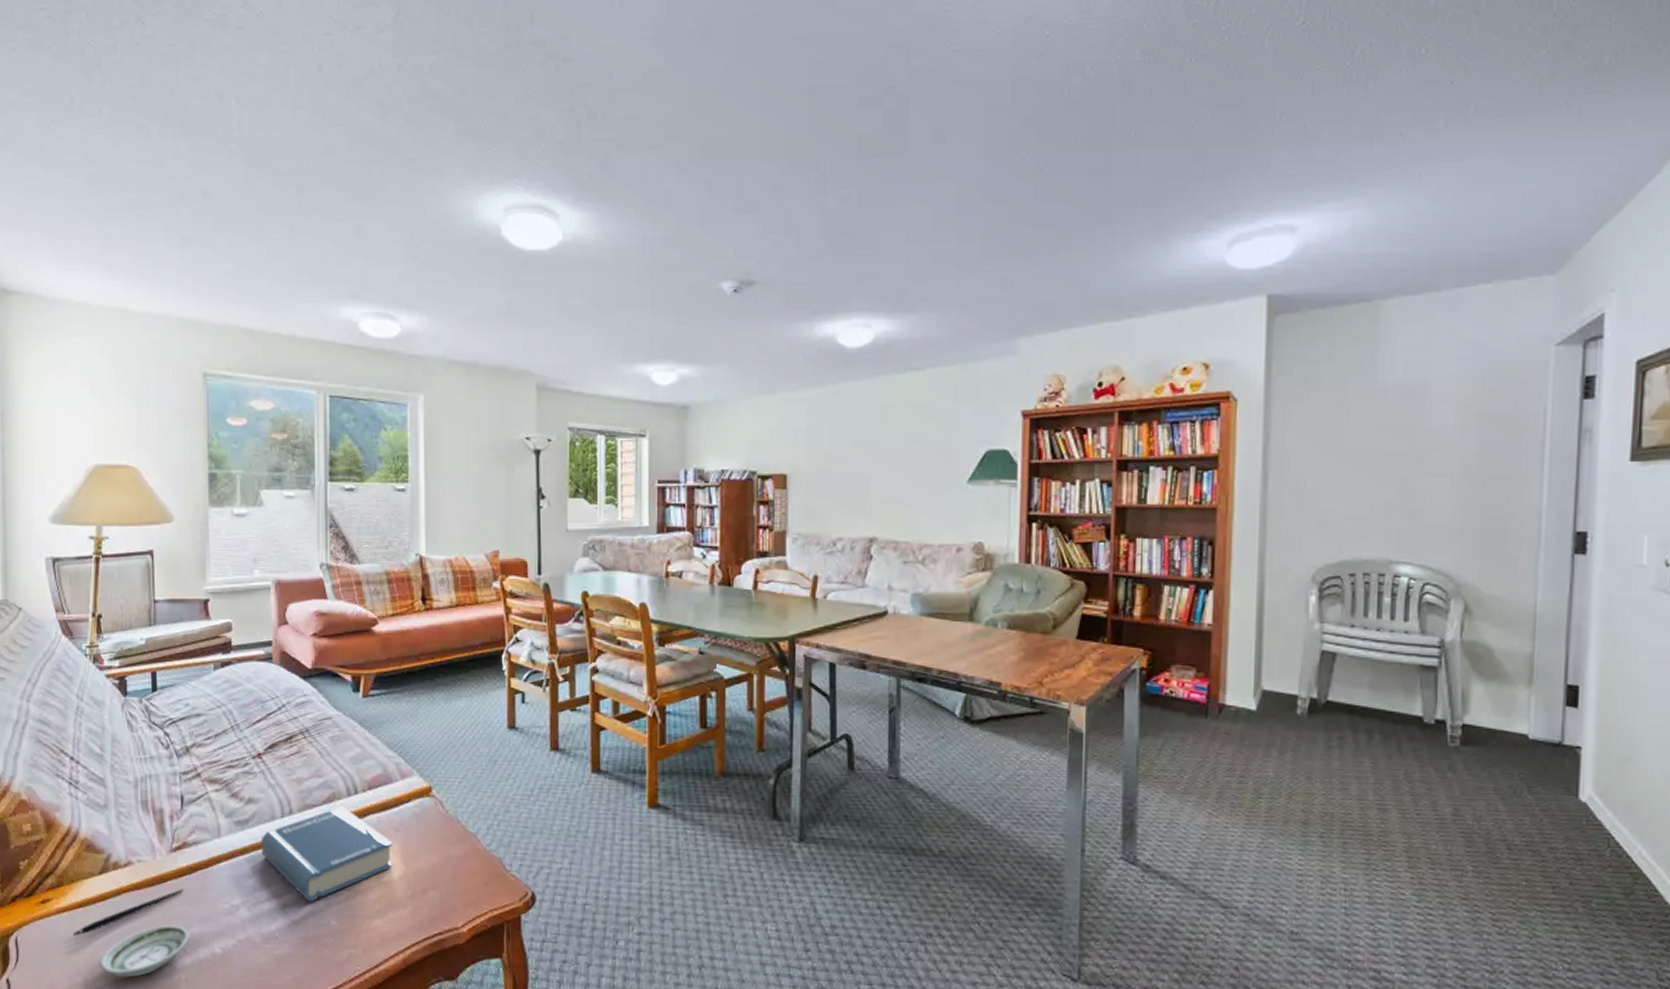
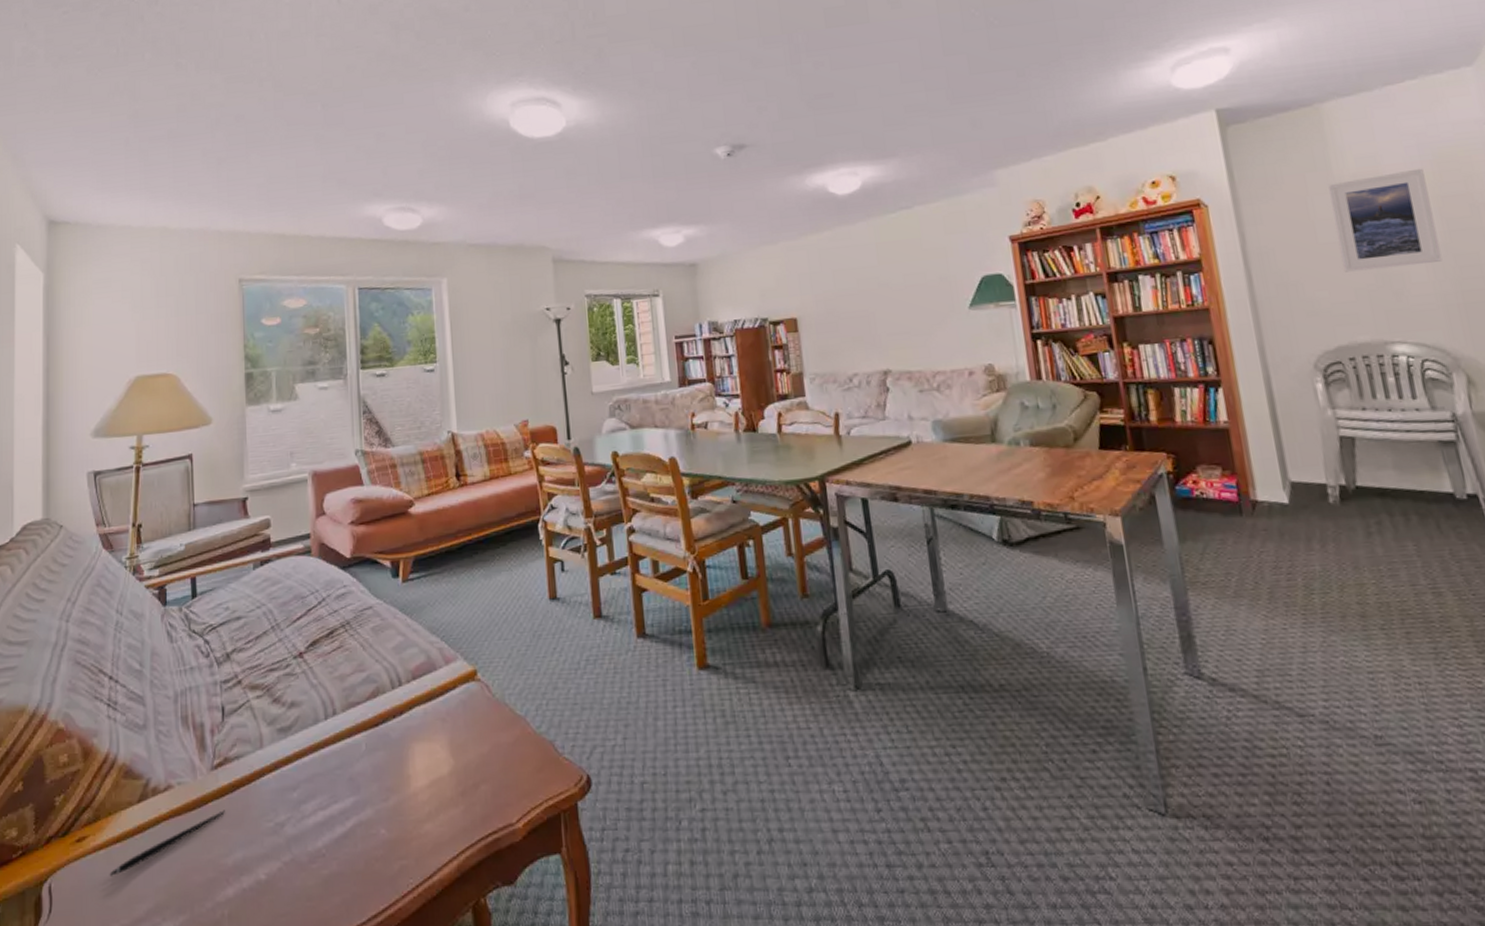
saucer: present [100,924,190,978] -> none [138,852,233,919]
hardback book: present [262,806,393,901] -> none [305,701,442,810]
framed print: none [1364,382,1474,485] -> present [1328,168,1443,272]

